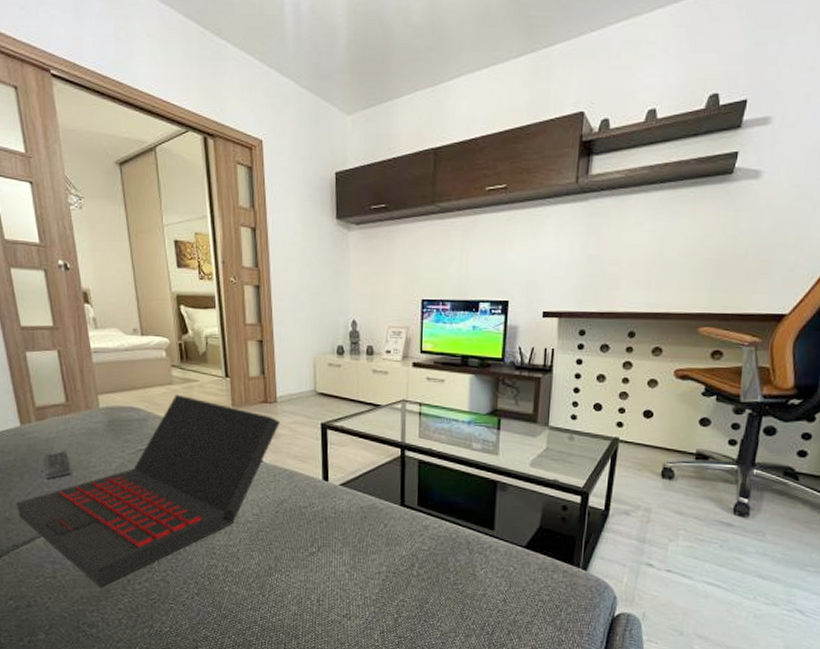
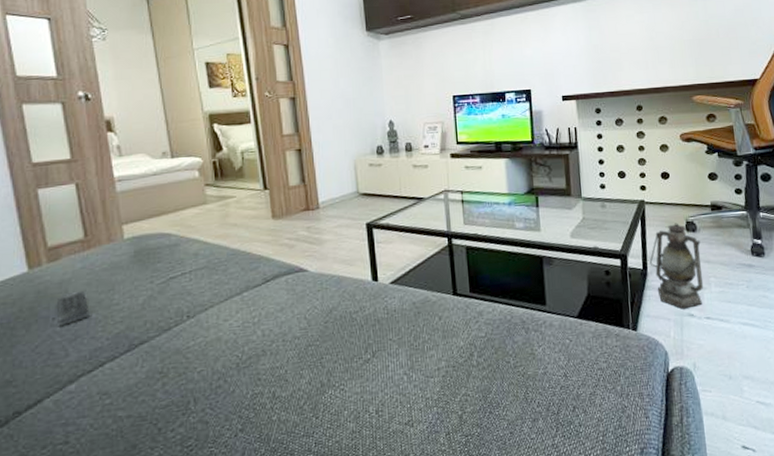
laptop: present [15,394,281,588] -> none [19,213,325,445]
lantern: none [613,467,676,558] -> present [649,223,704,309]

